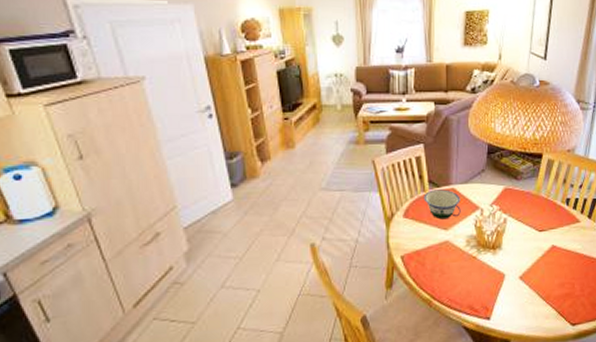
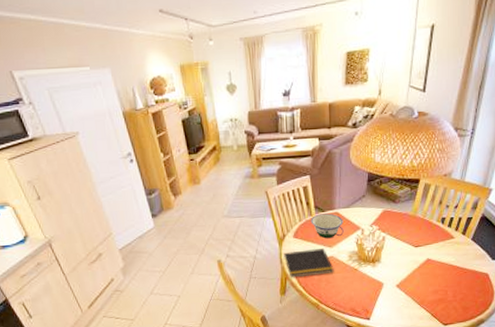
notepad: none [390,231,449,267] -> present [283,248,334,278]

